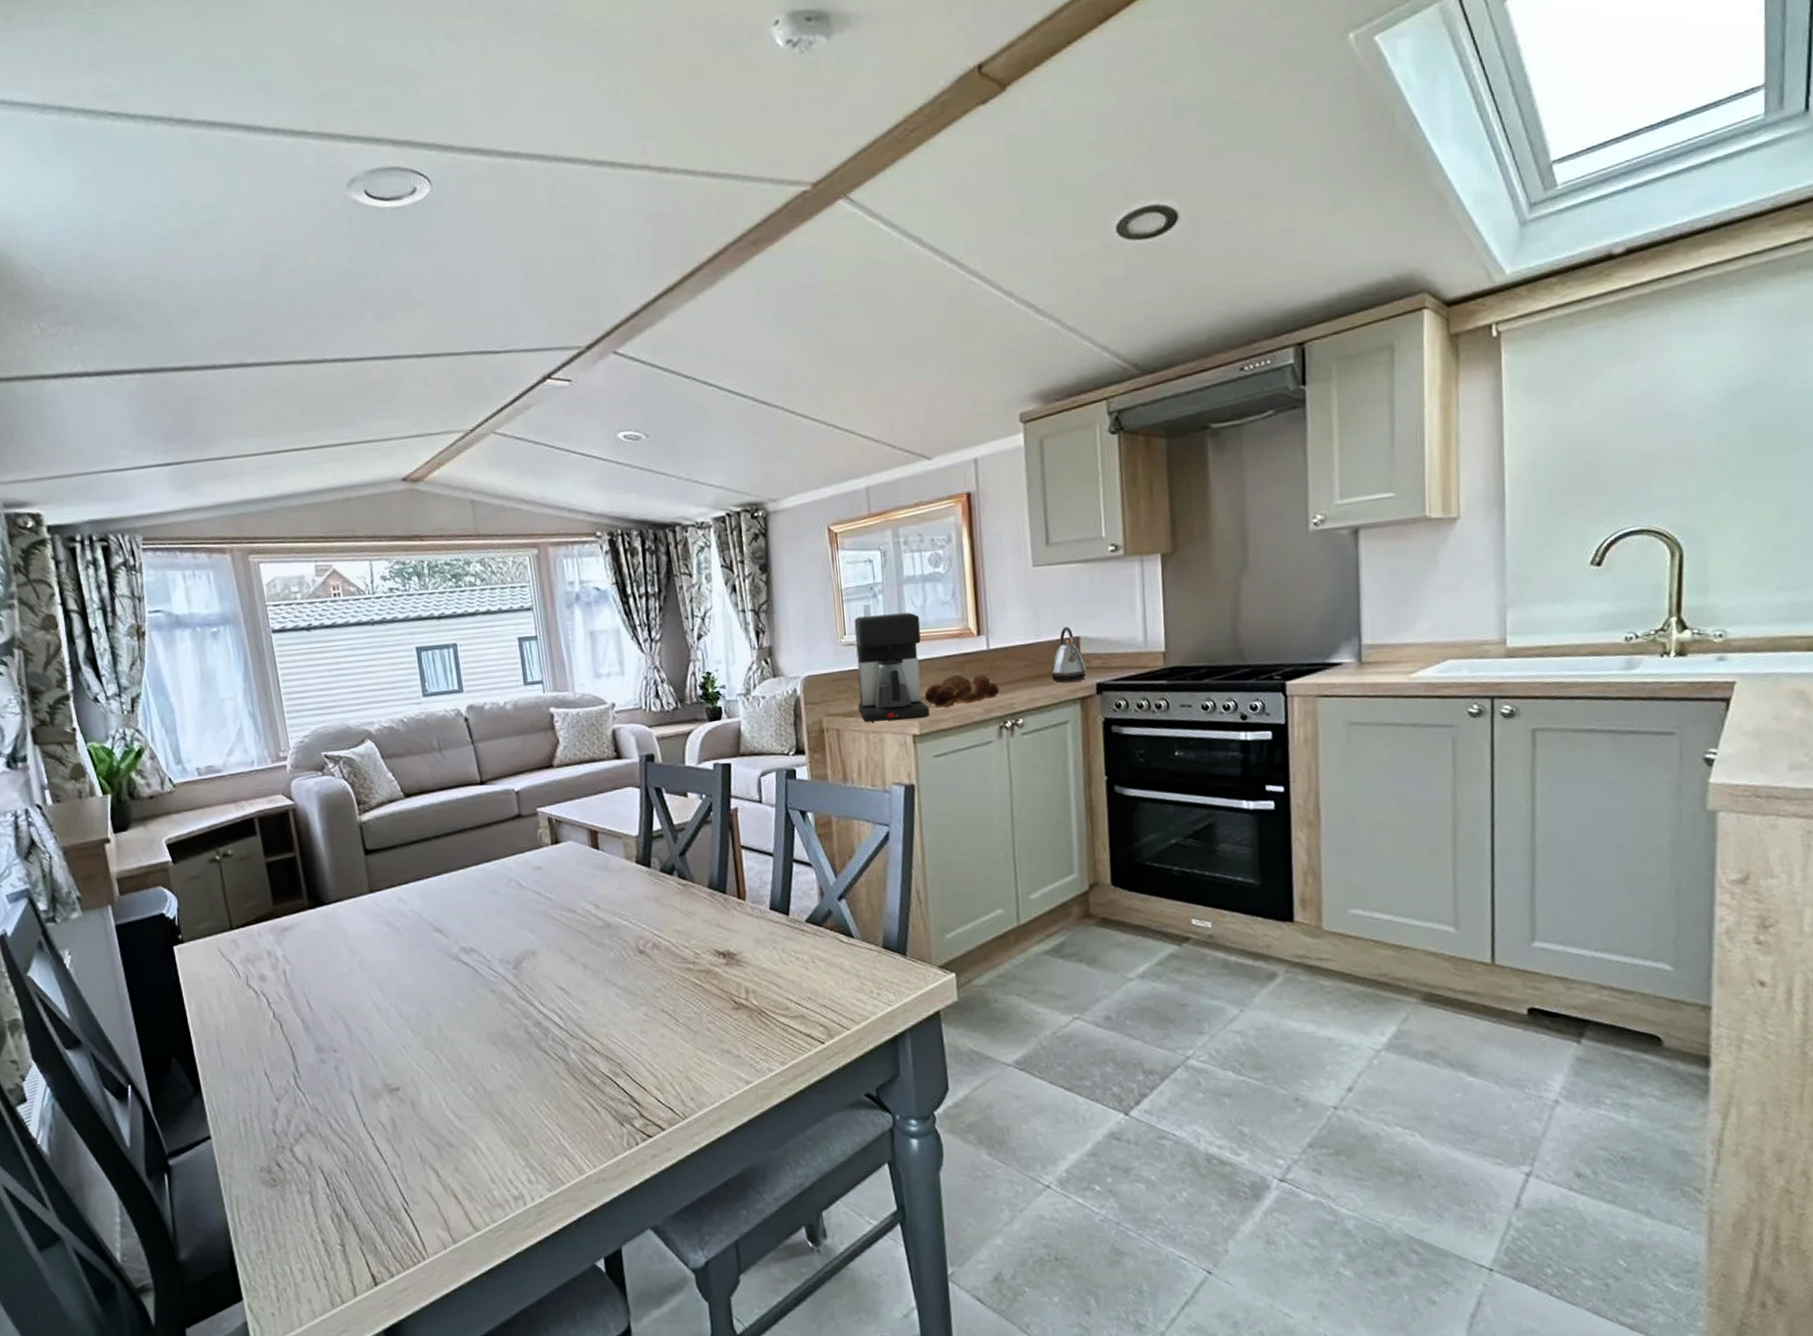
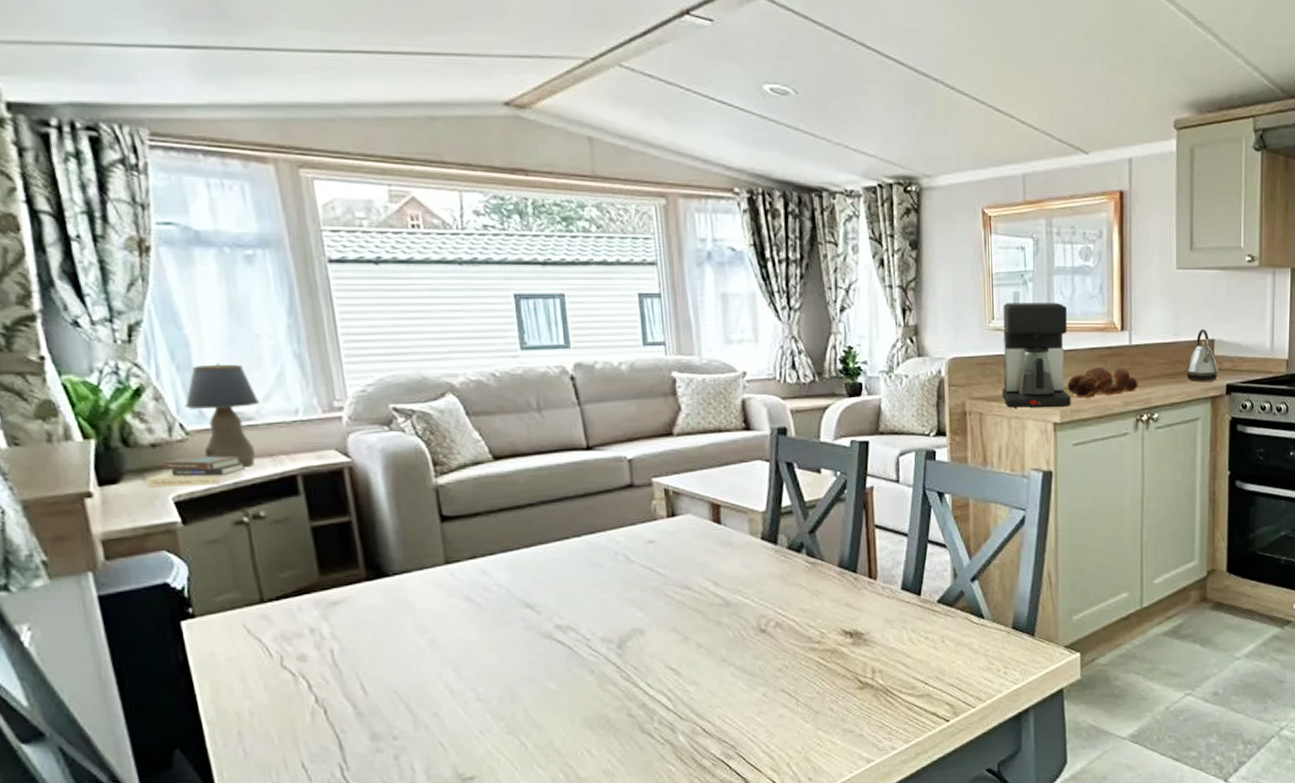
books: none [147,803,216,833] -> present [147,455,245,488]
table lamp: none [172,725,226,814] -> present [184,363,260,468]

